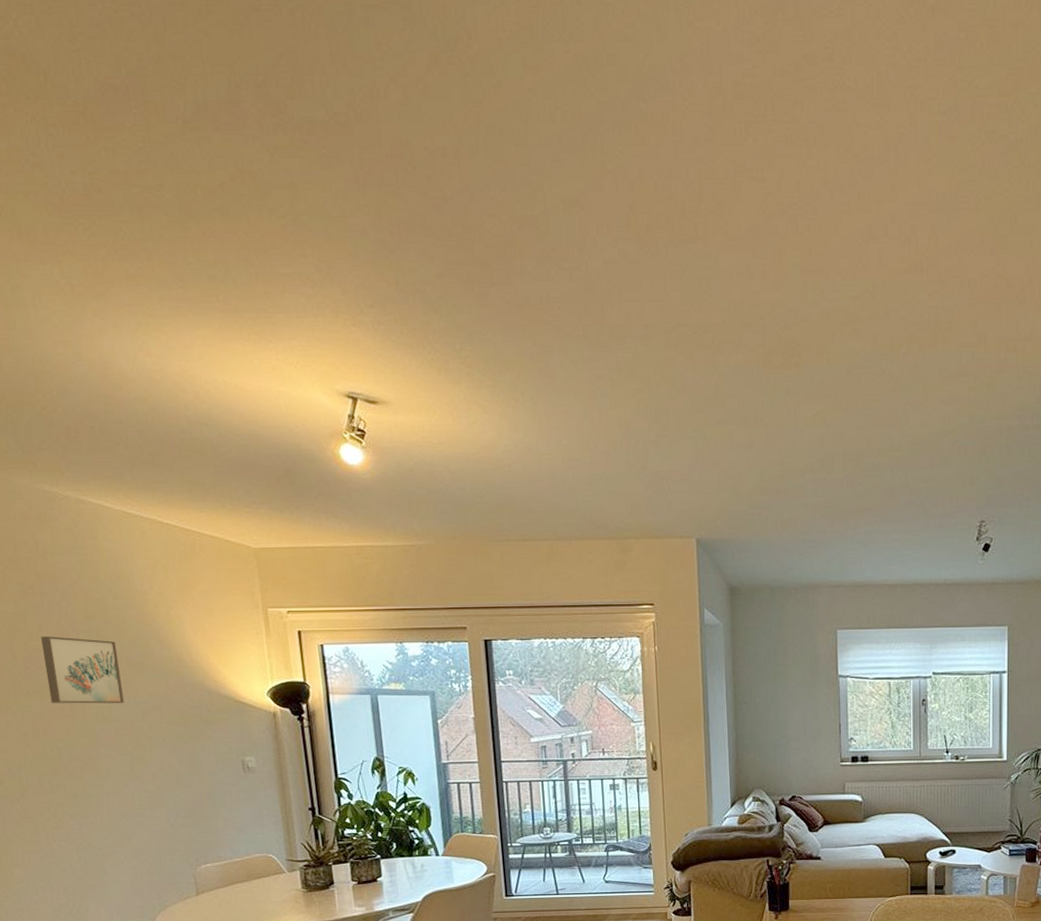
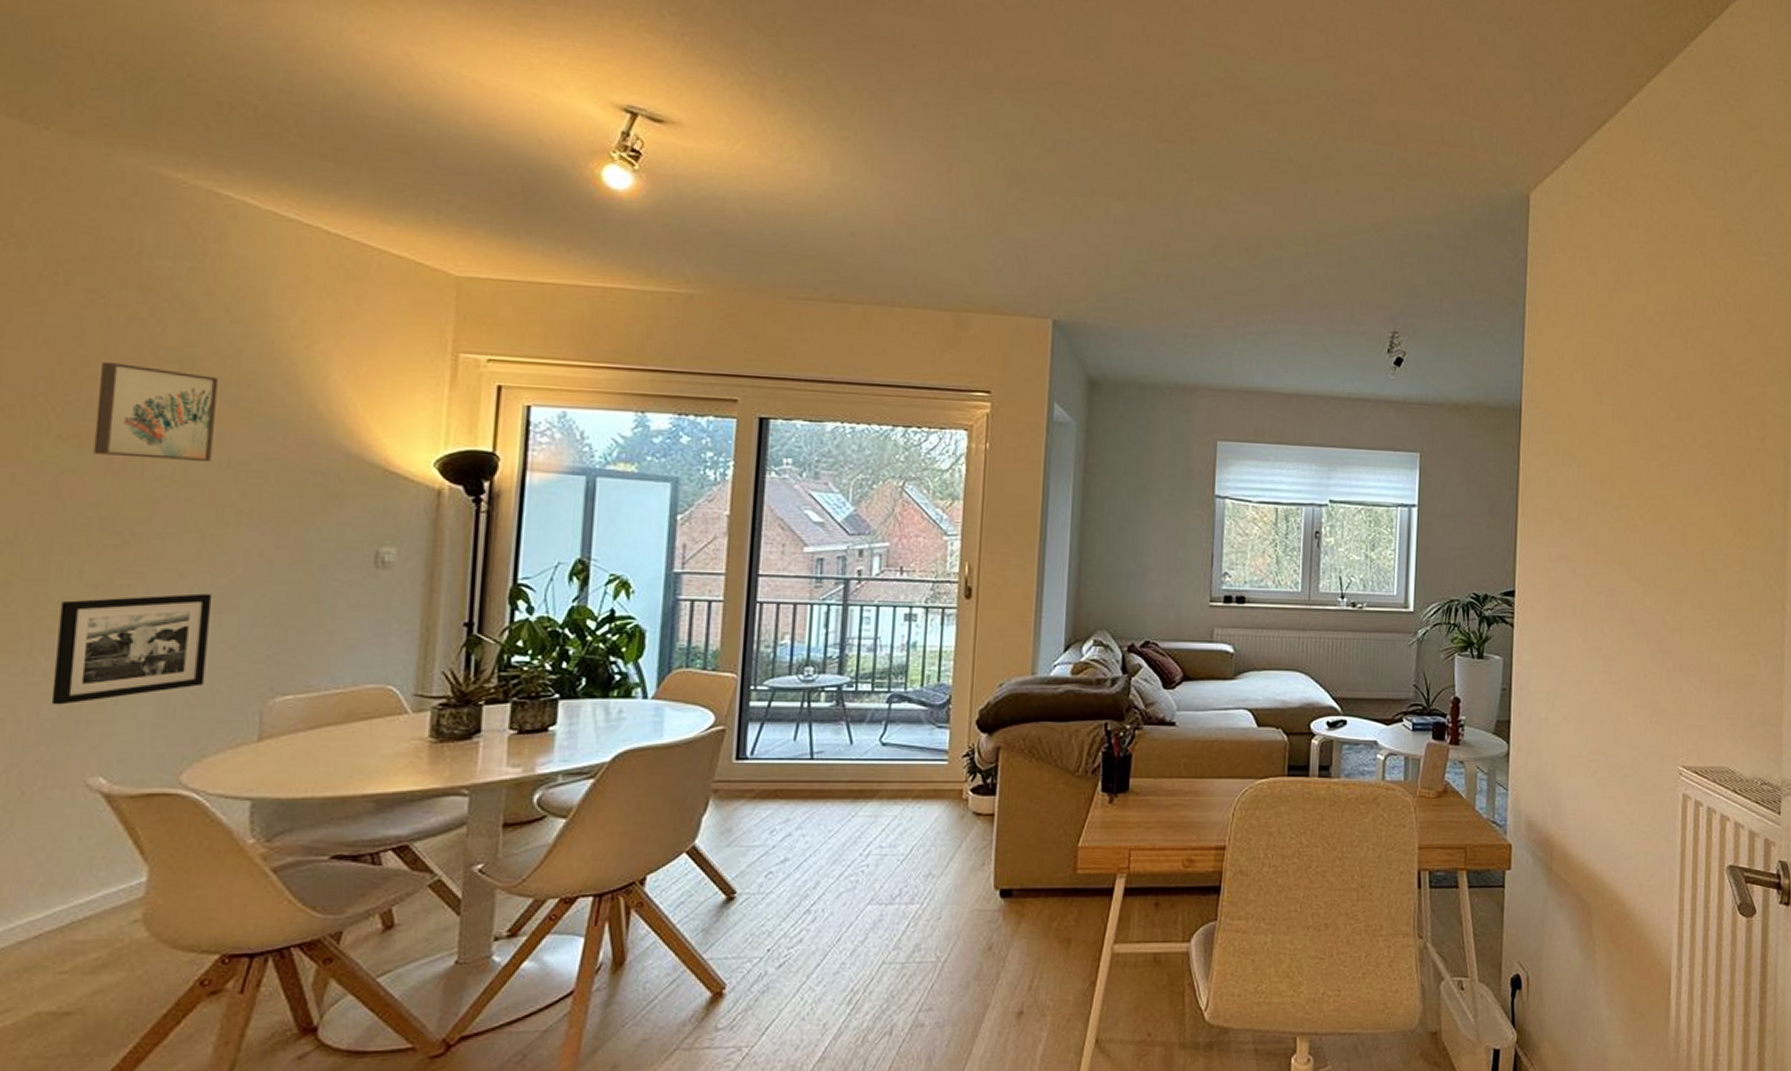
picture frame: none [57,797,155,876] -> present [51,593,213,705]

